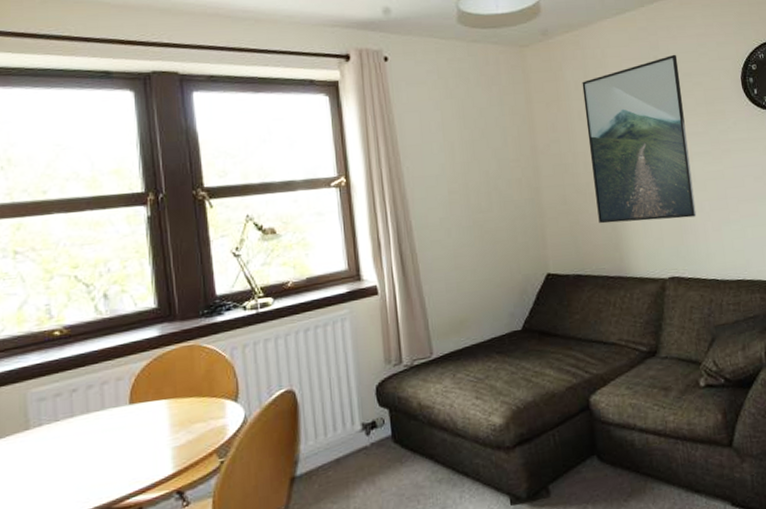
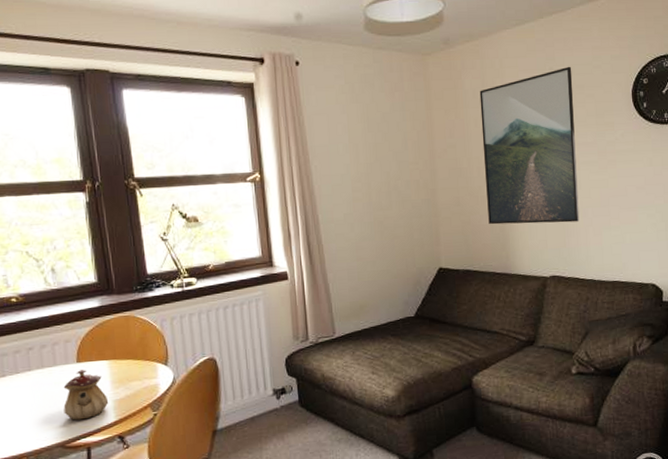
teapot: none [111,411,167,475] -> present [63,369,109,420]

